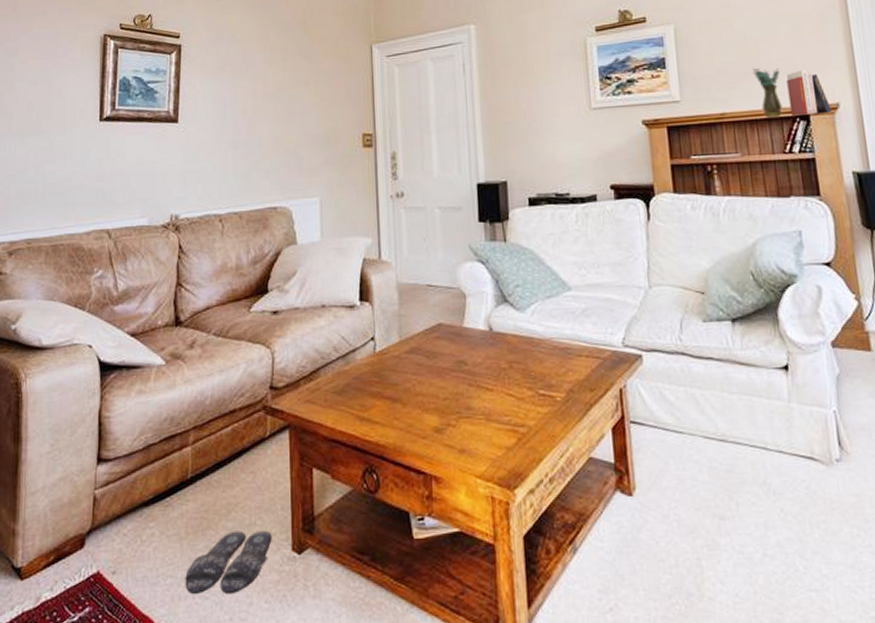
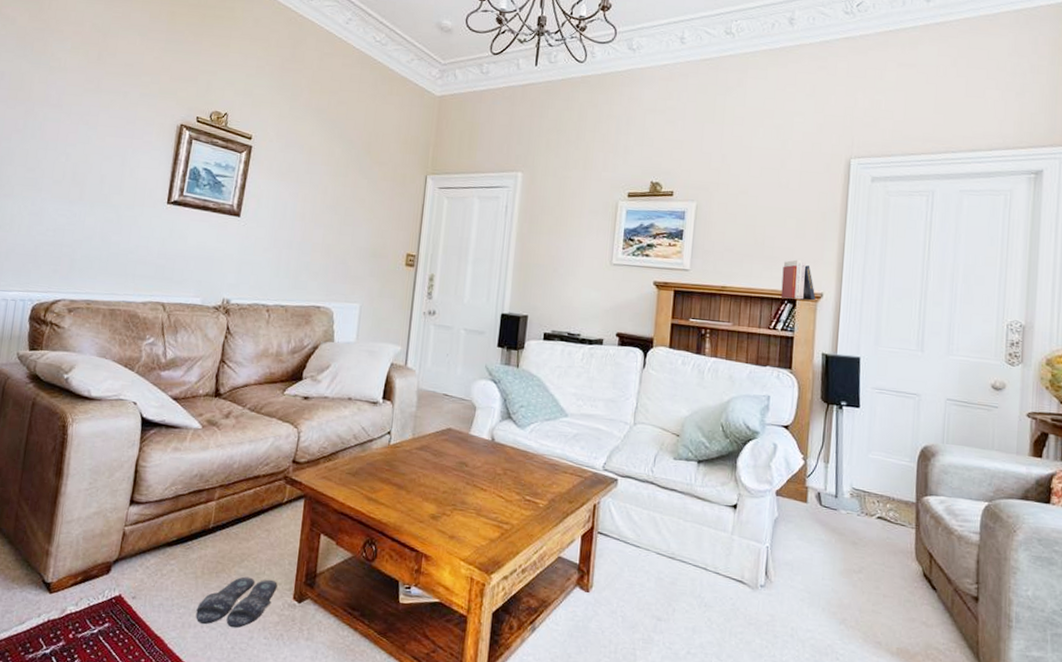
vase: present [753,68,783,119] -> none [756,252,779,298]

